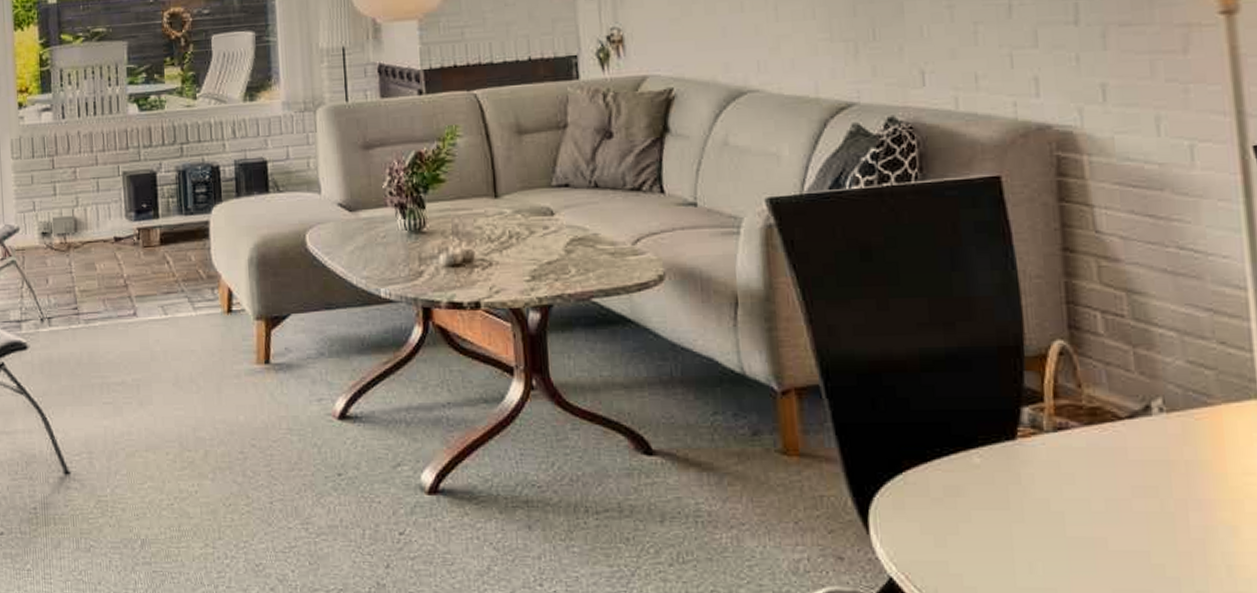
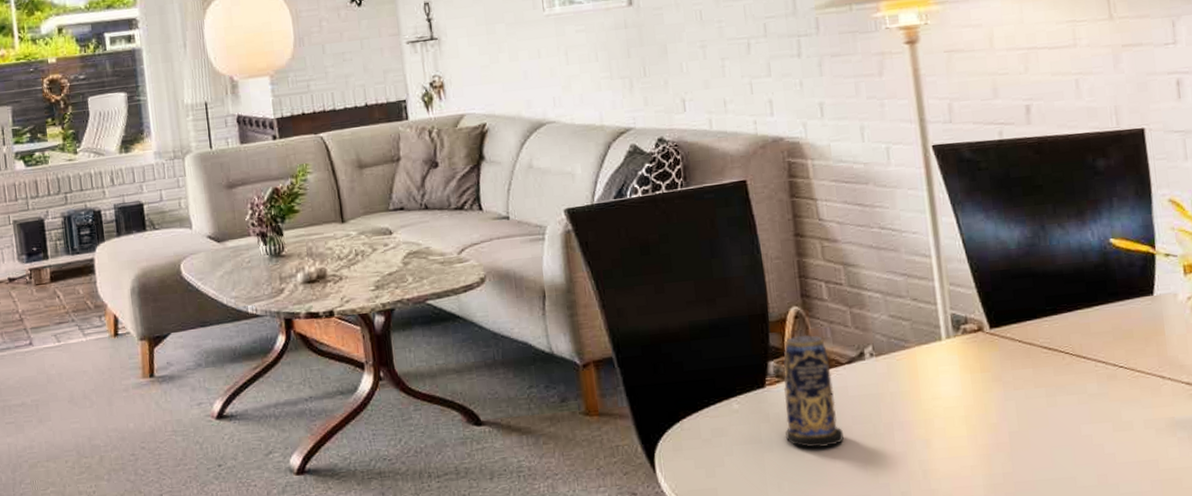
candle: none [1040,377,1119,524] -> present [783,334,844,448]

